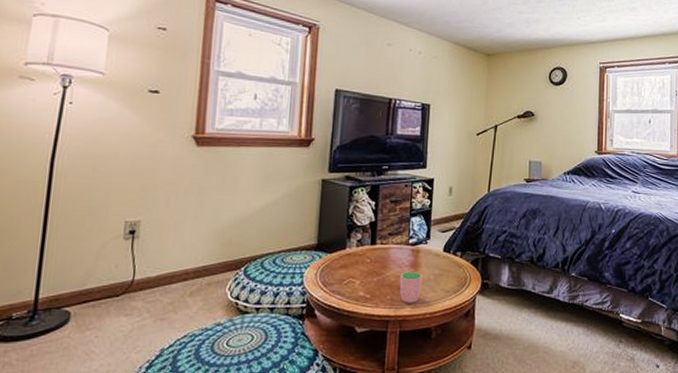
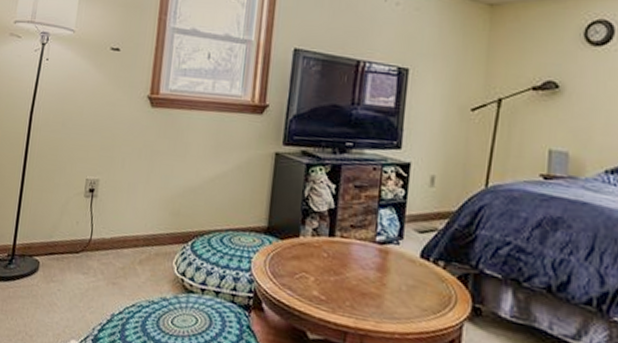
cup: present [399,271,422,303] -> none [361,275,391,317]

